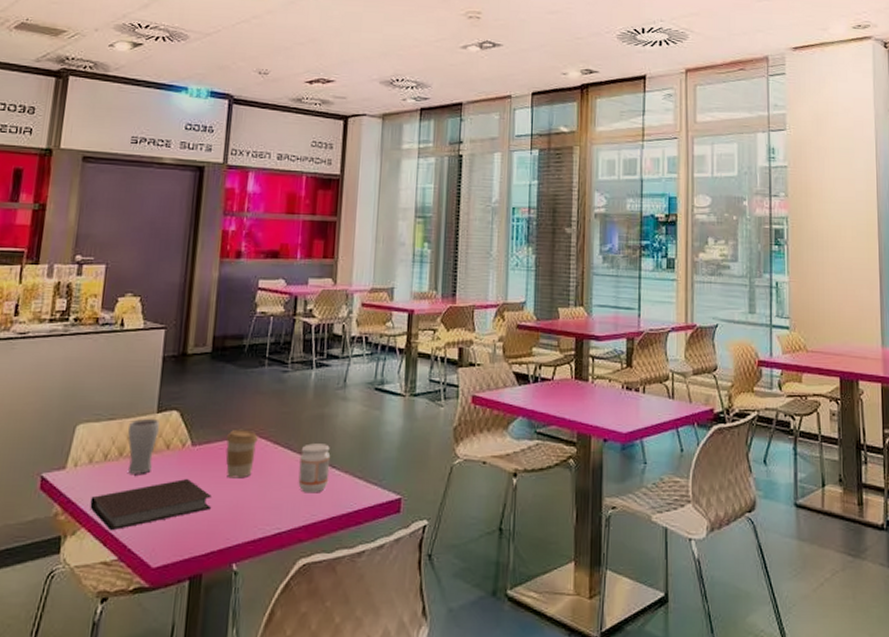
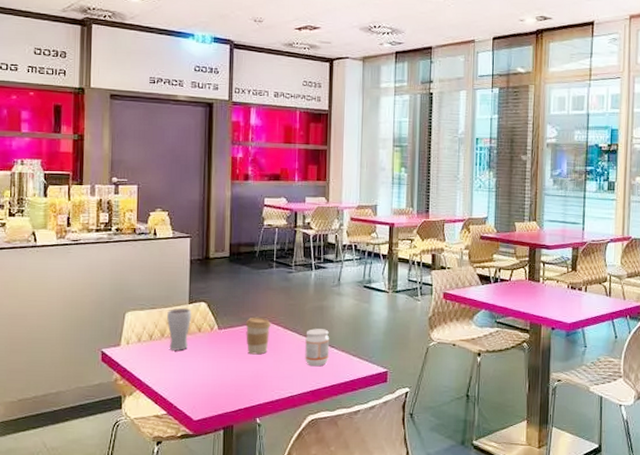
notebook: present [90,478,213,531] -> none [142,354,238,393]

